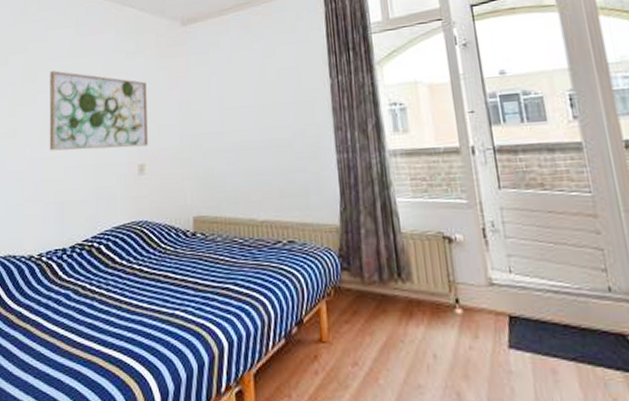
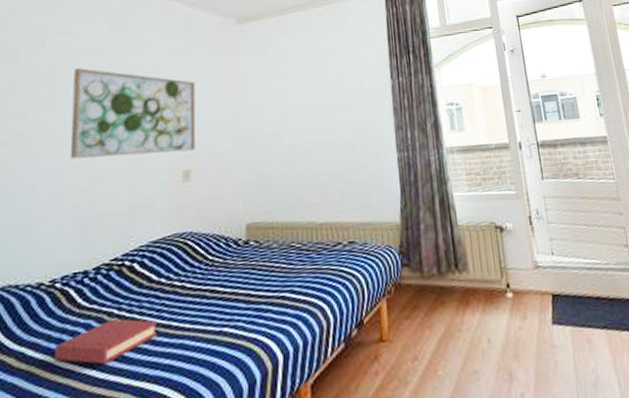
hardback book: none [44,292,120,331] -> present [54,318,157,365]

